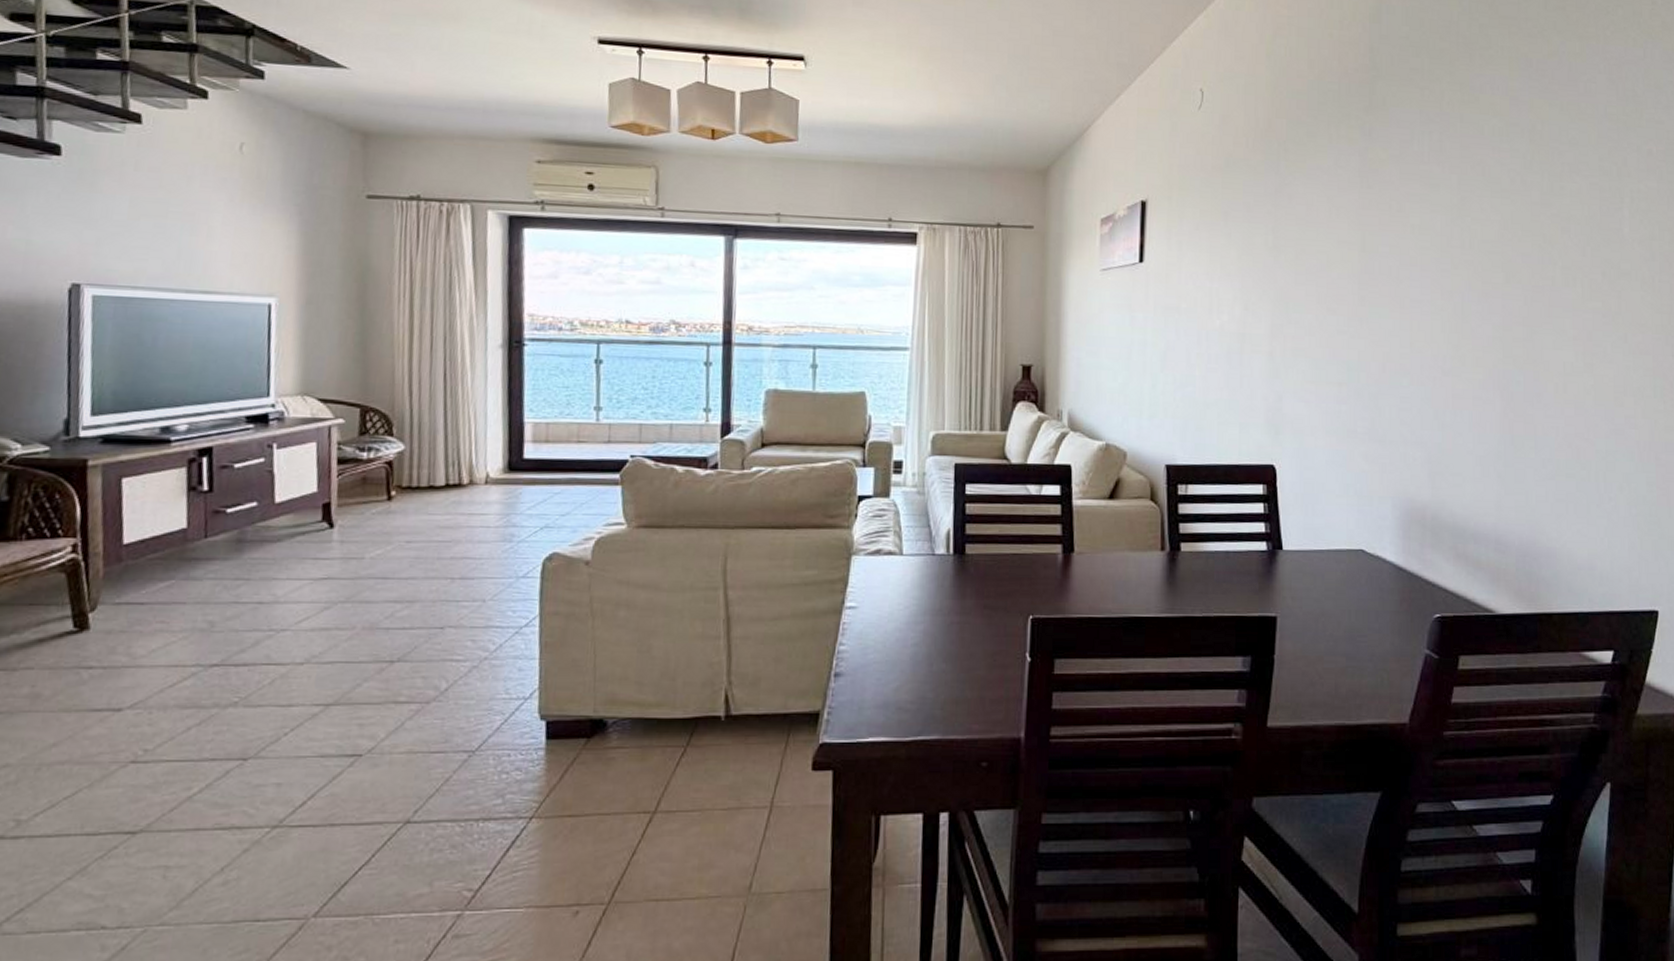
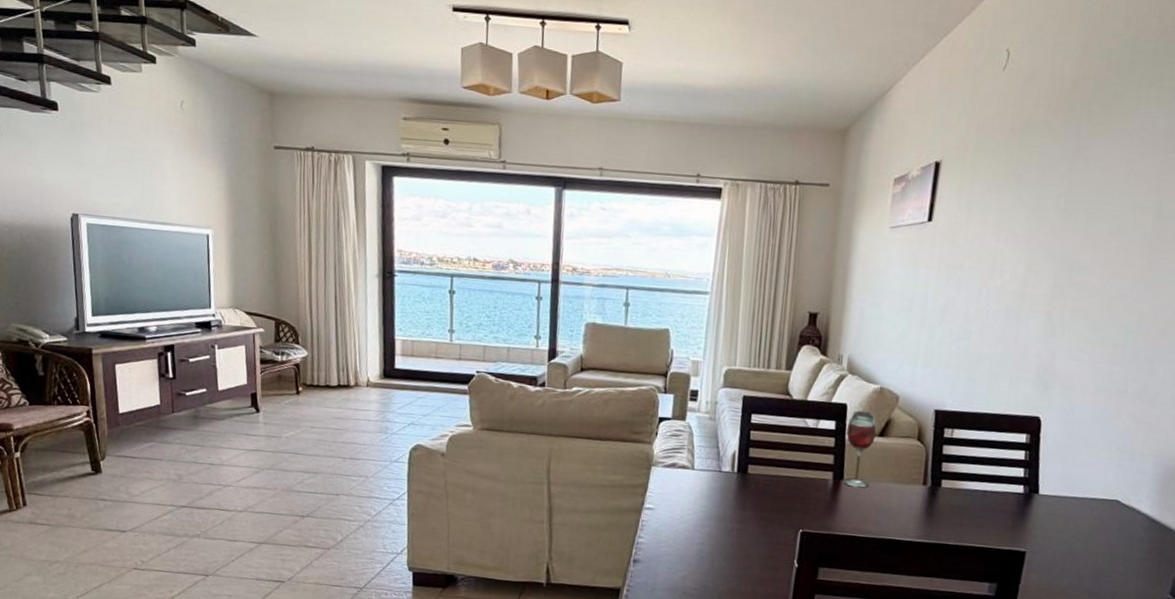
wineglass: none [1073,471,1106,560] -> present [843,410,877,488]

